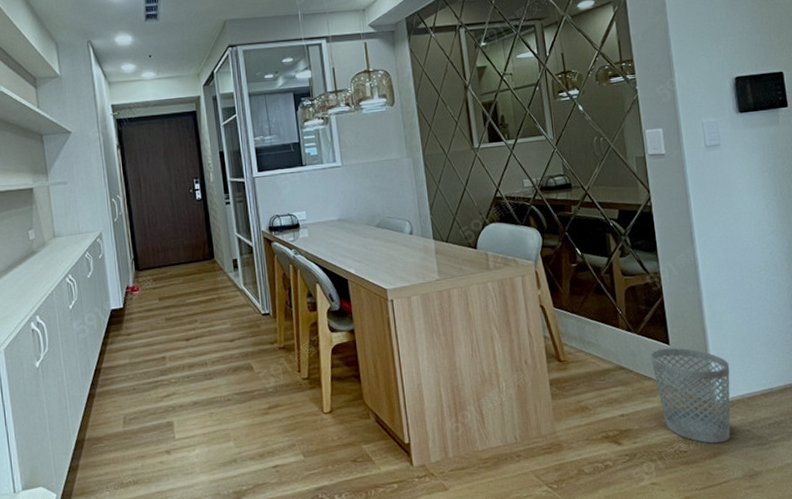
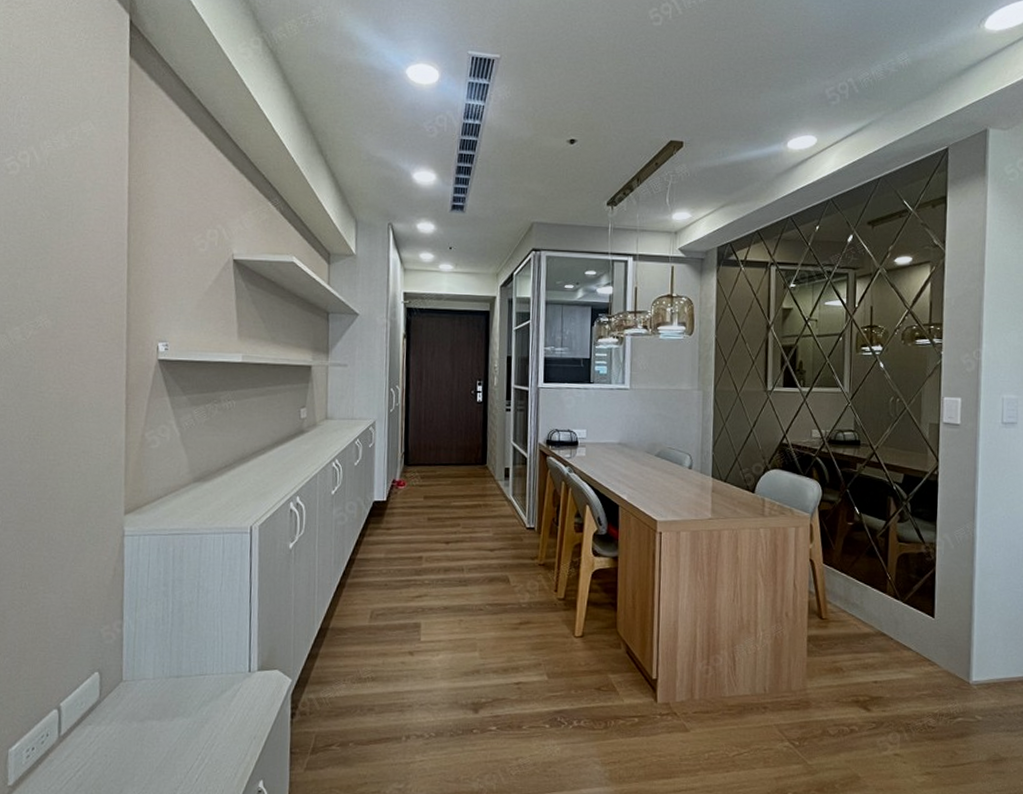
wastebasket: present [649,347,731,444] -> none [912,620,992,724]

